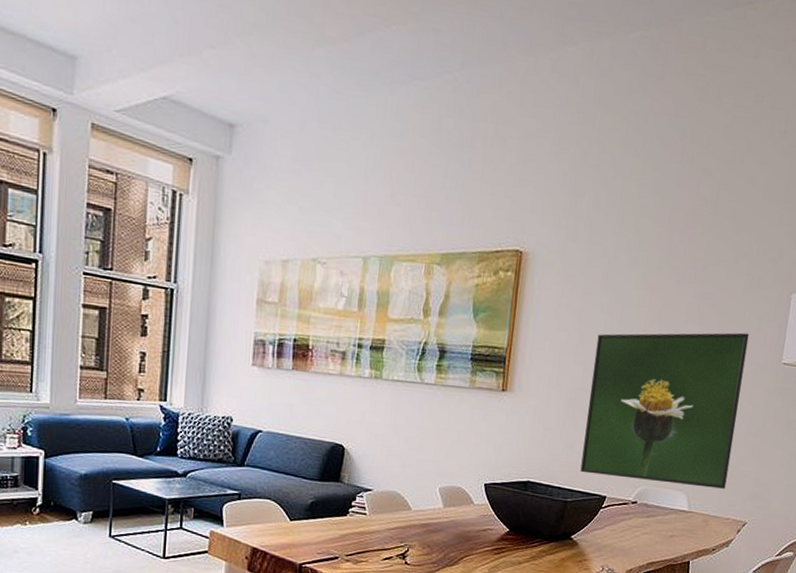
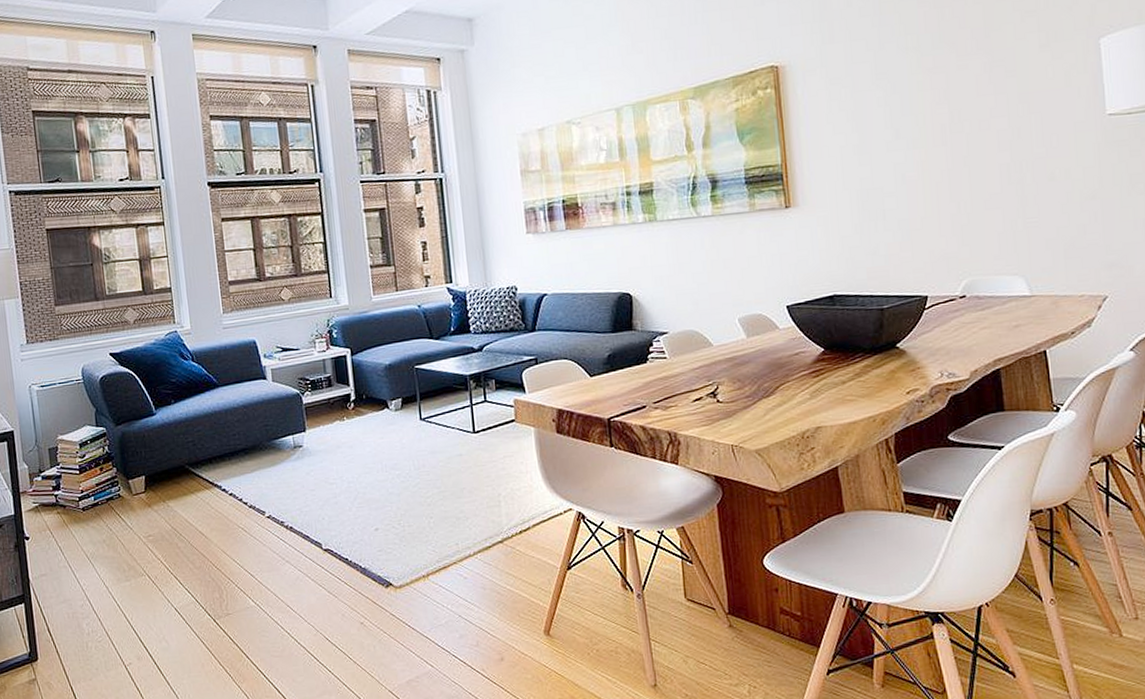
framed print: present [580,332,750,489] -> none [879,91,1070,276]

